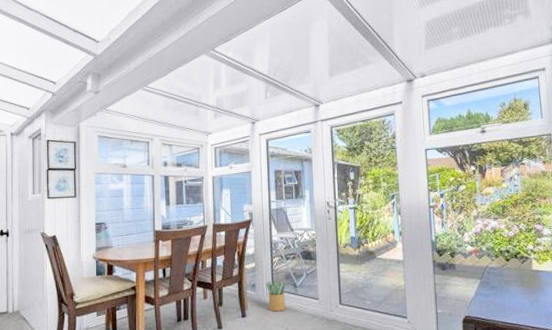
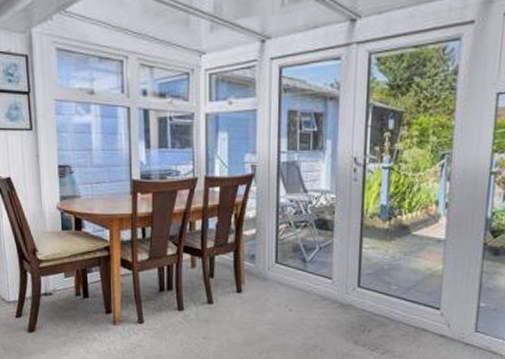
potted plant: present [266,280,287,312] -> none [268,252,294,290]

